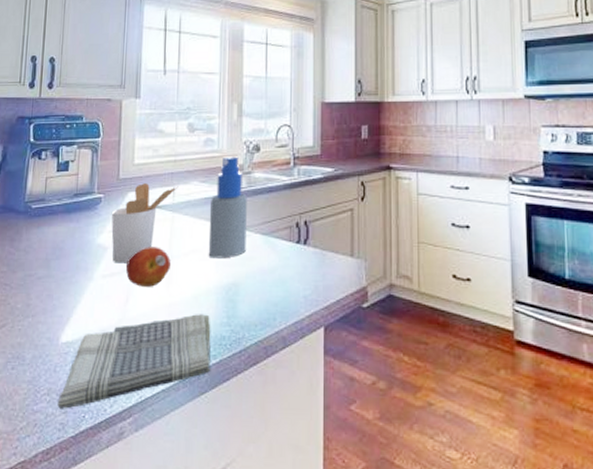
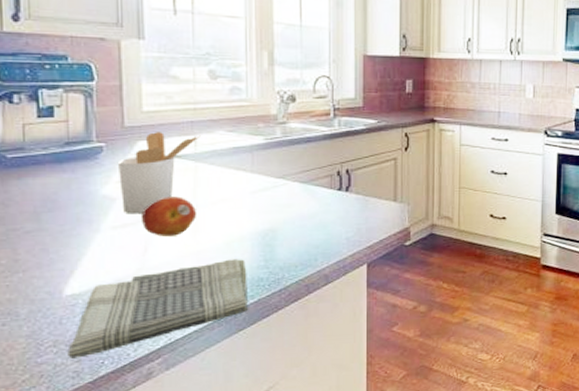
spray bottle: present [208,156,247,259] -> none [239,106,283,207]

